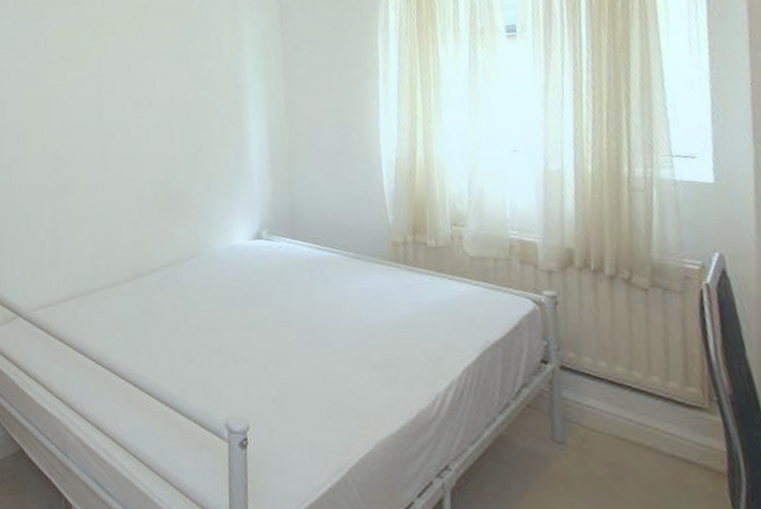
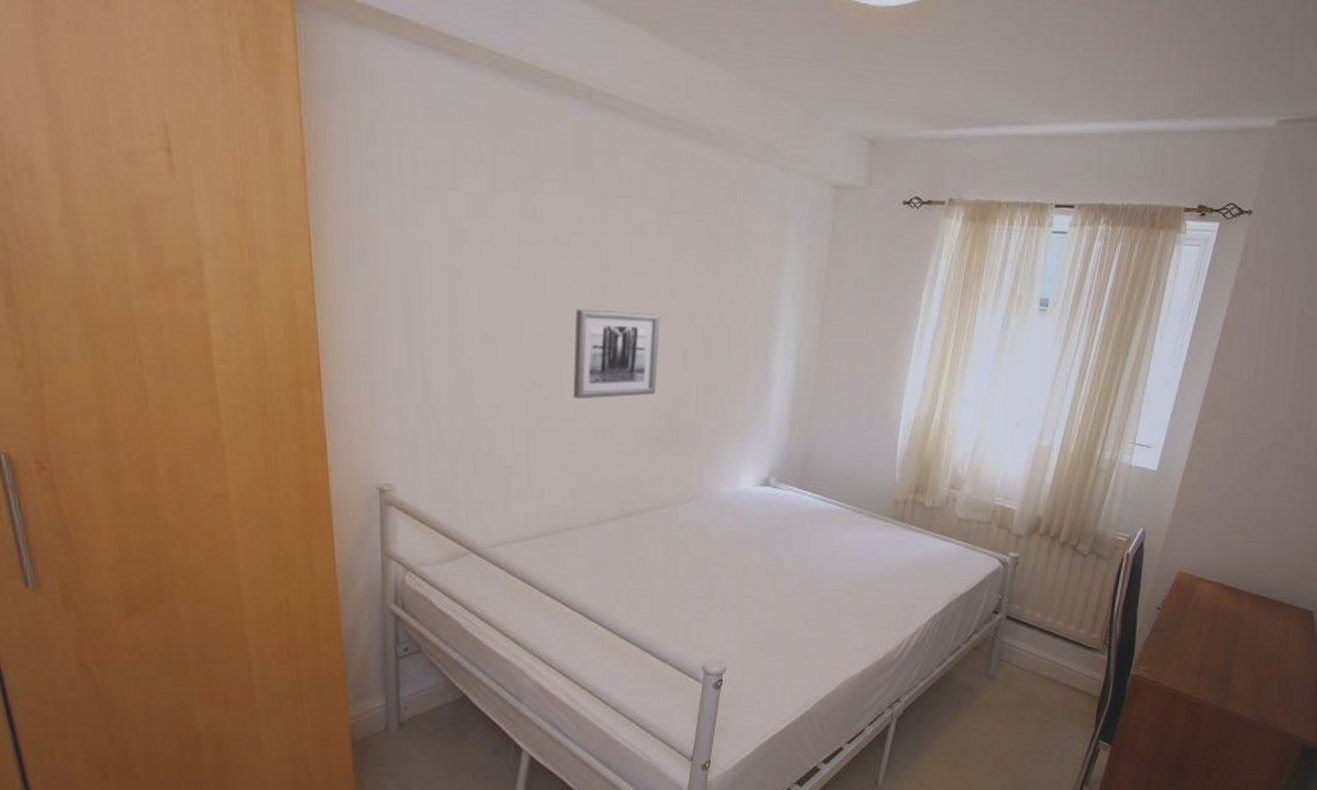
wall art: none [80,101,150,180] -> present [573,309,660,400]

